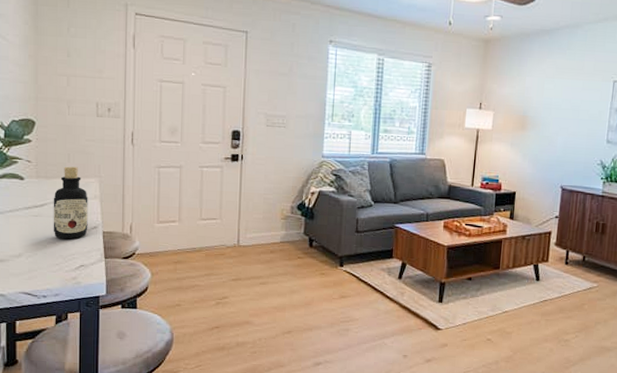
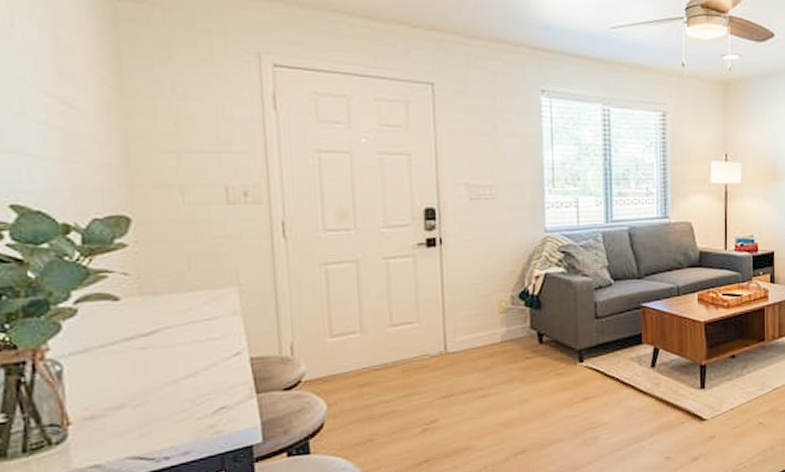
bottle: present [53,166,88,239] -> none [169,275,227,376]

